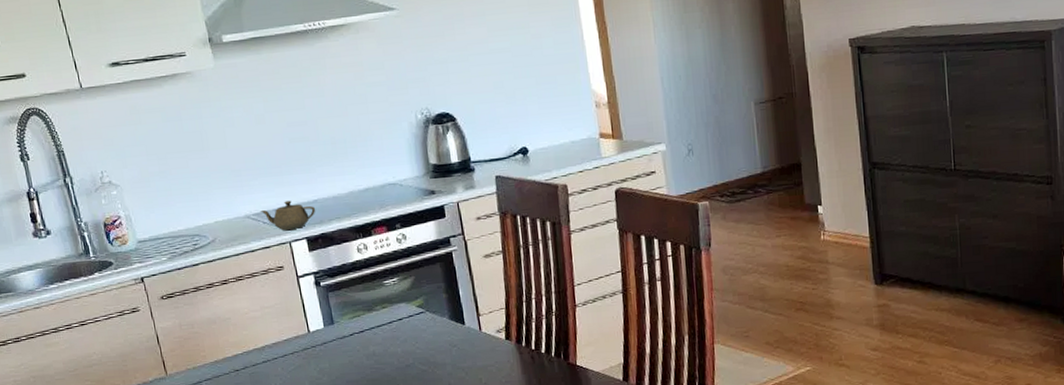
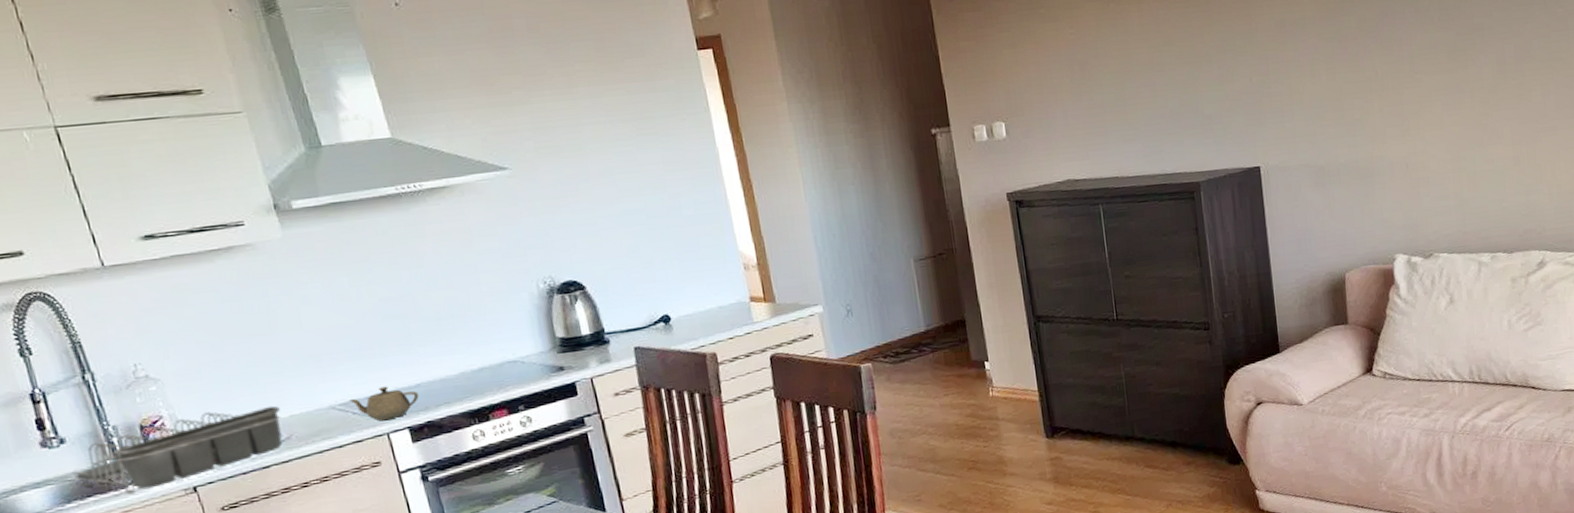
dish rack: none [54,212,209,280] -> present [72,405,283,494]

